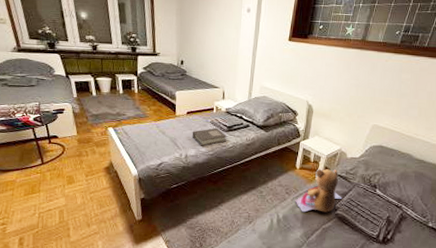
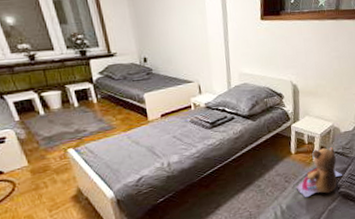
book: present [192,127,227,146] -> none [171,126,212,150]

